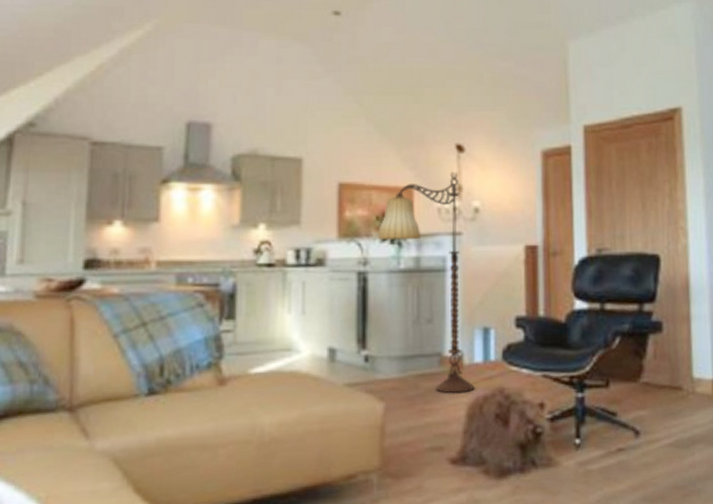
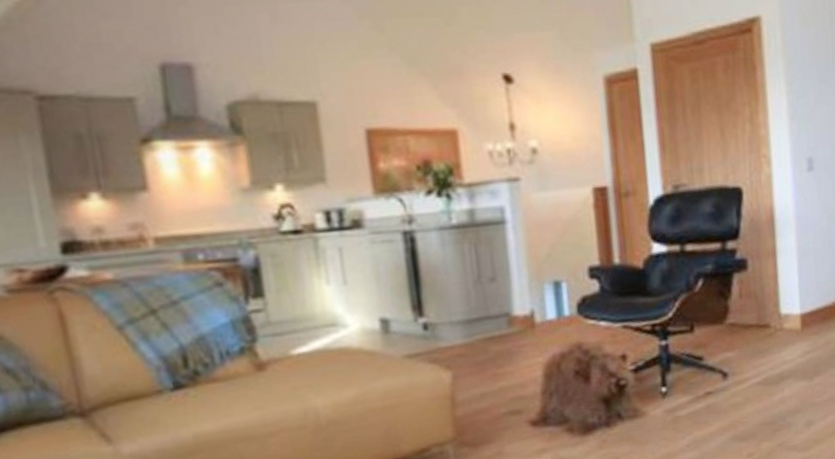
floor lamp: present [378,172,475,394] -> none [421,107,550,355]

